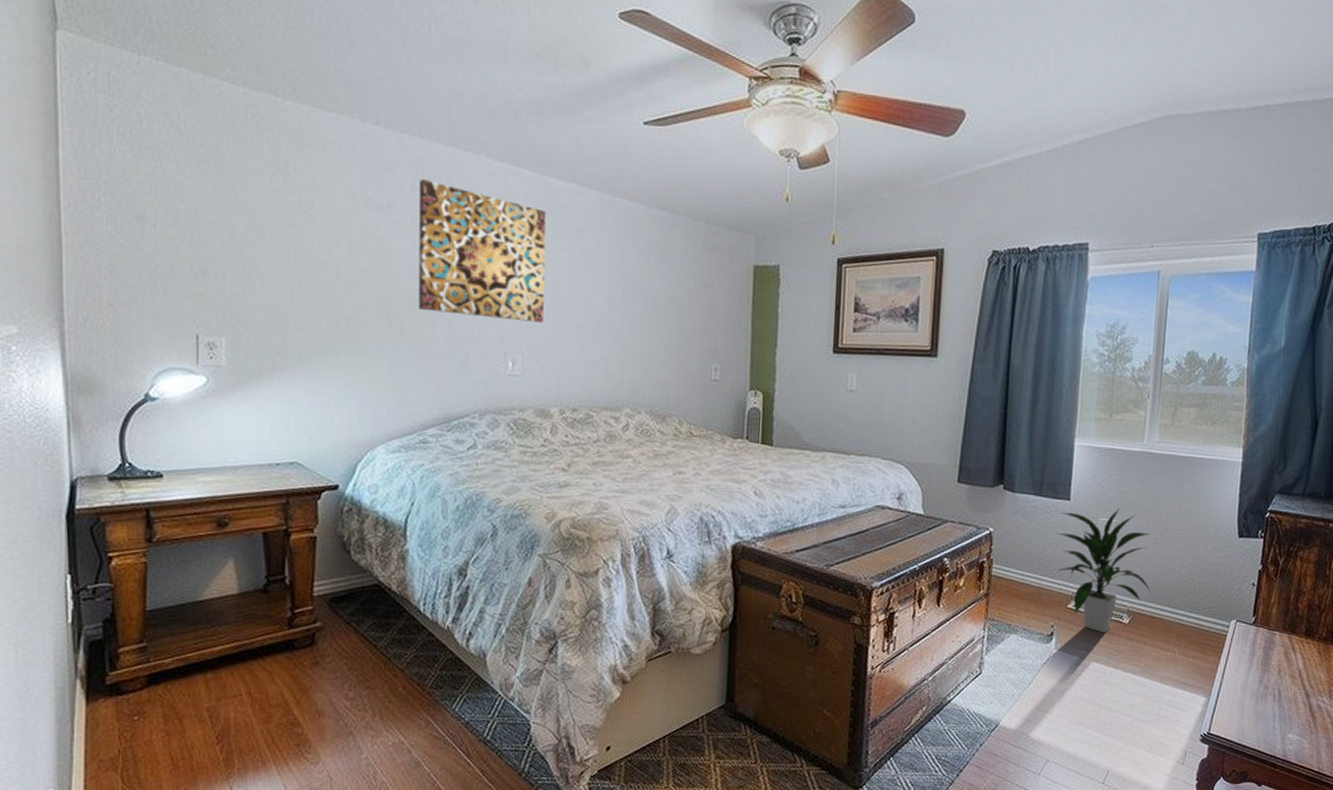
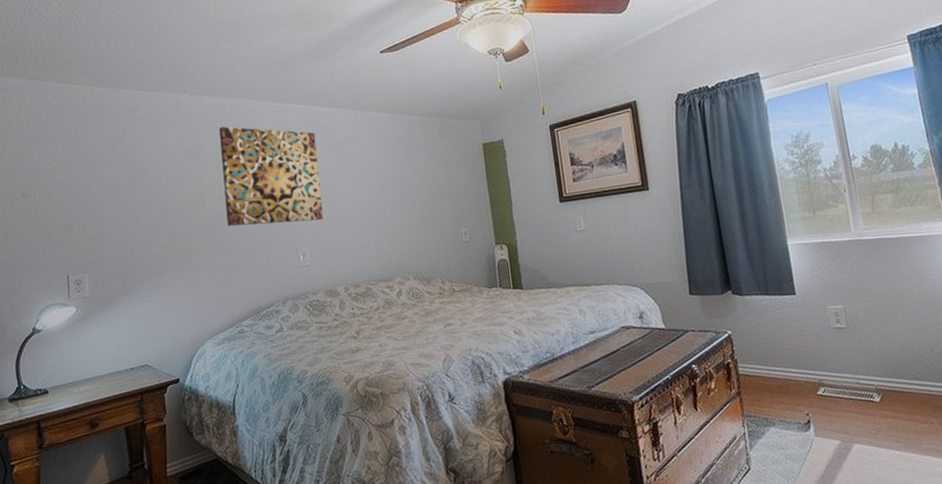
indoor plant: present [1055,507,1151,632] -> none [788,294,895,414]

